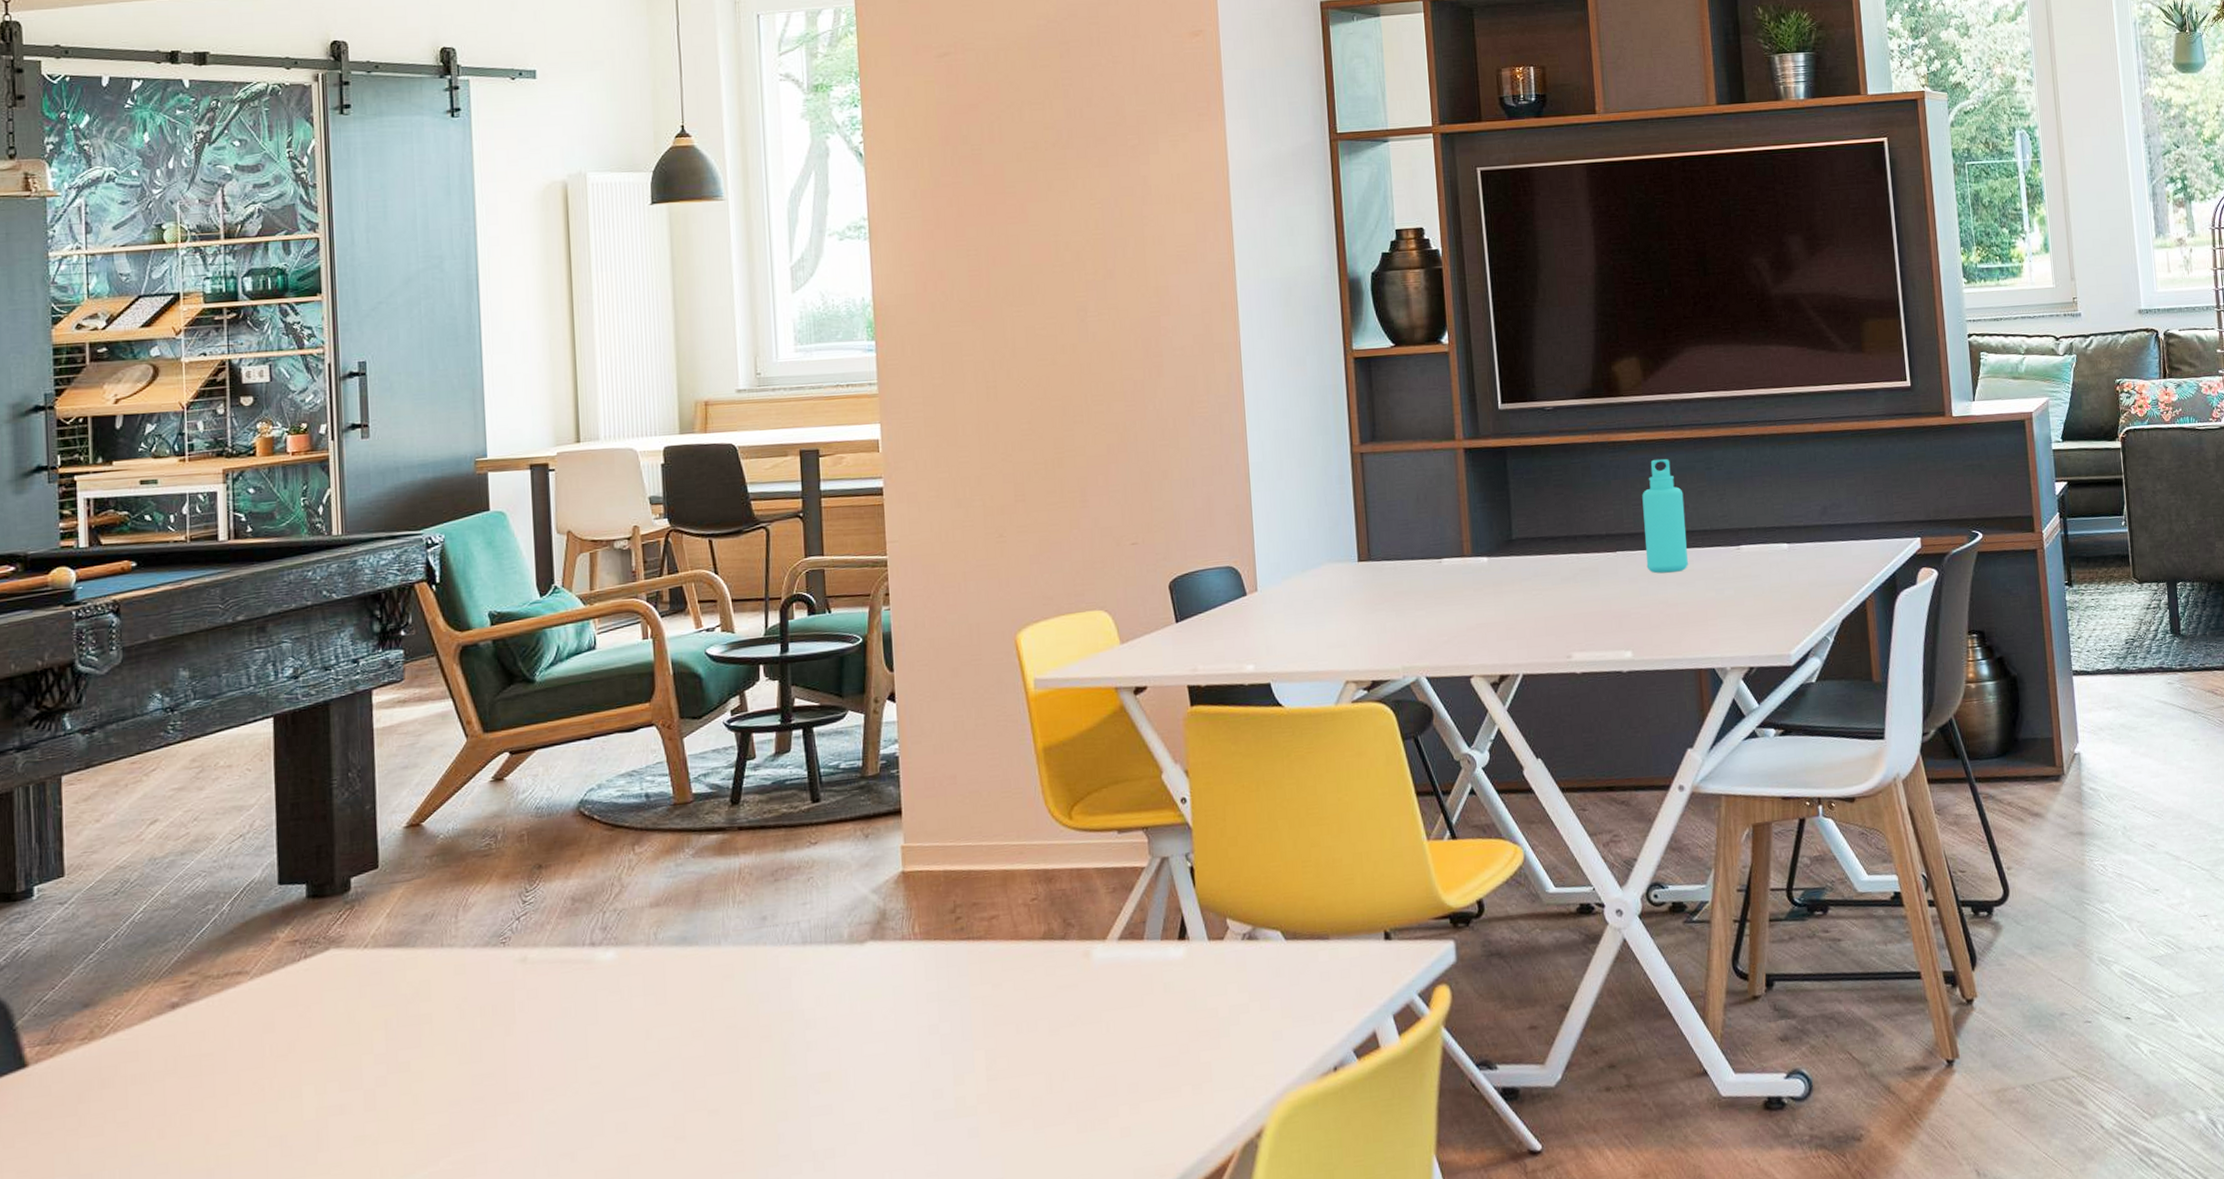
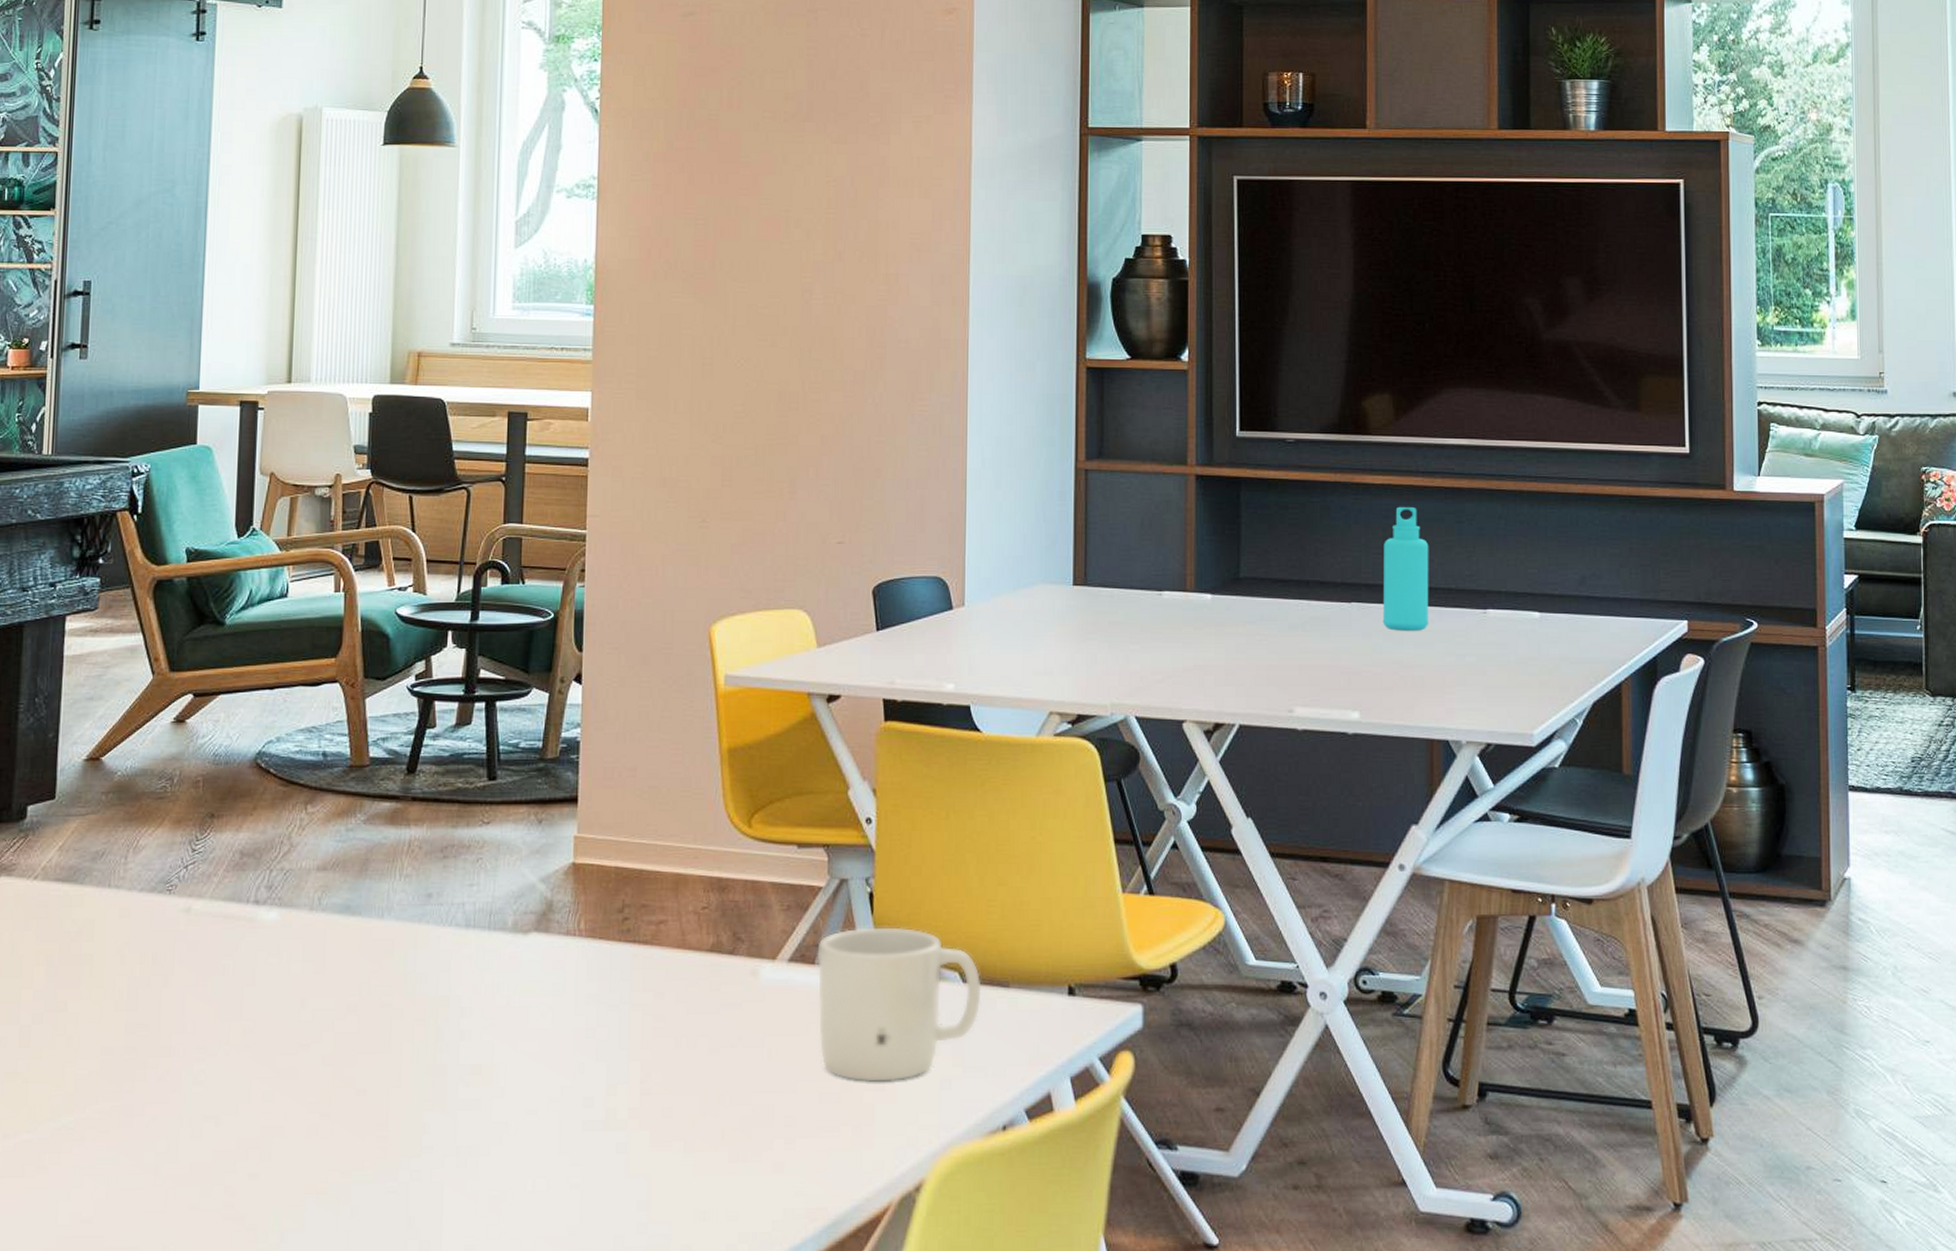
mug: none [1145,895,1304,1042] -> present [817,927,982,1082]

